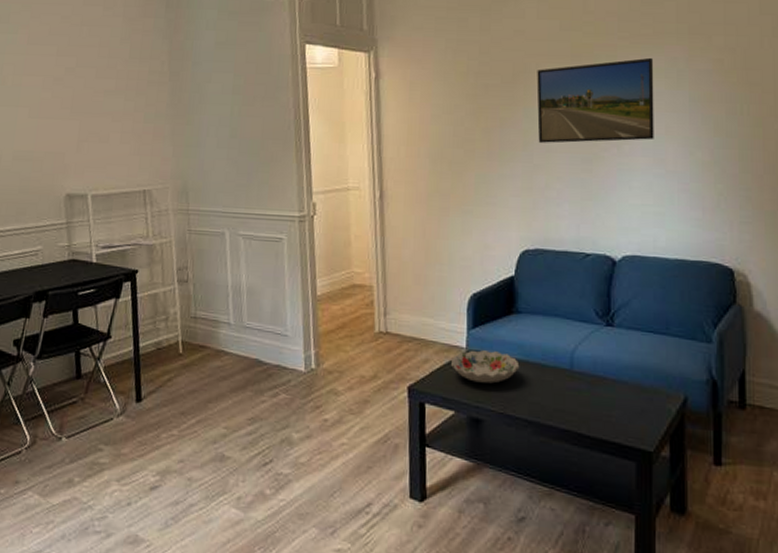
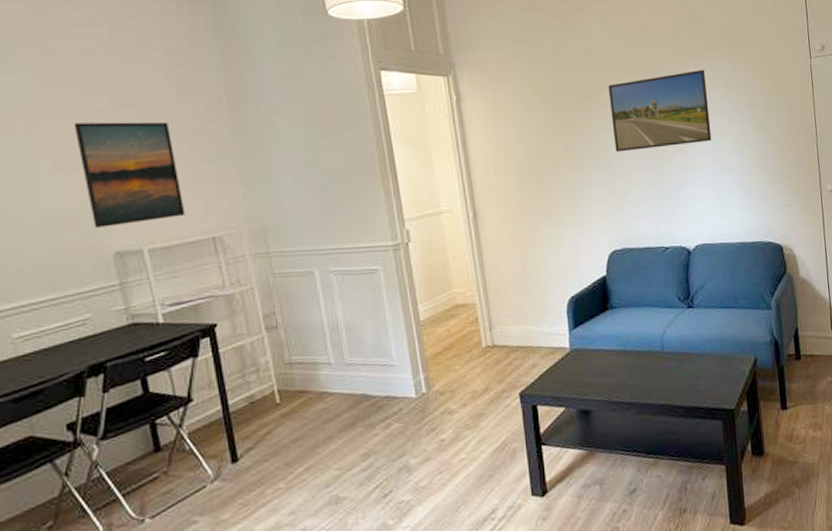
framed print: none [48,78,124,172] -> present [74,122,185,228]
decorative bowl: present [451,350,520,384] -> none [557,346,619,378]

